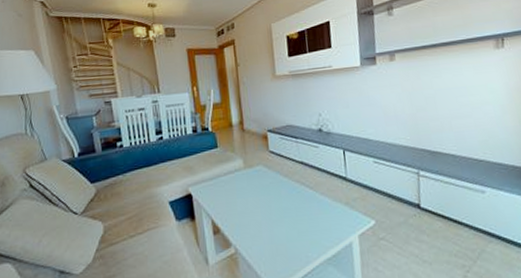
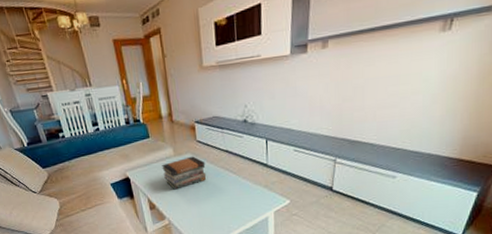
book stack: none [230,168,280,209] -> present [162,156,207,190]

